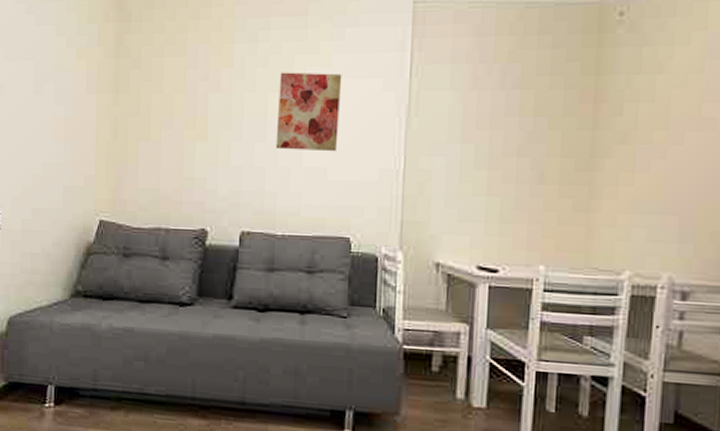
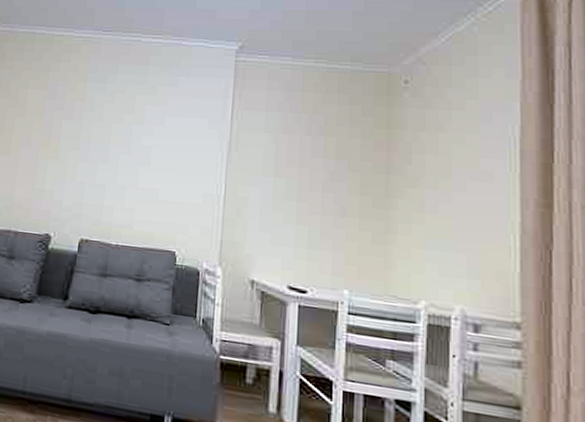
wall art: present [275,72,342,152] -> none [115,108,175,176]

